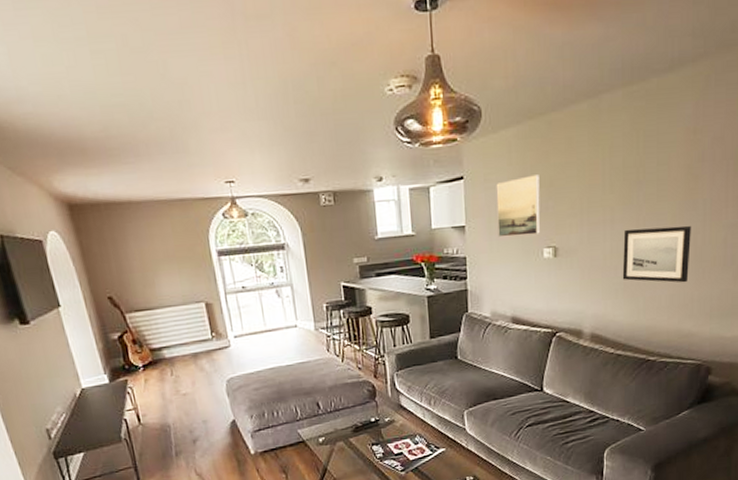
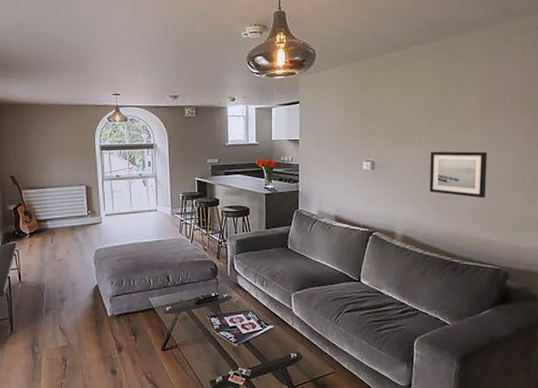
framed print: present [496,175,541,238] -> none [325,104,361,151]

